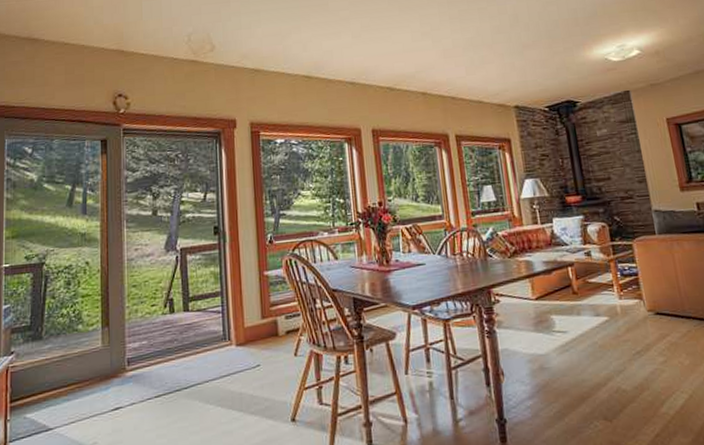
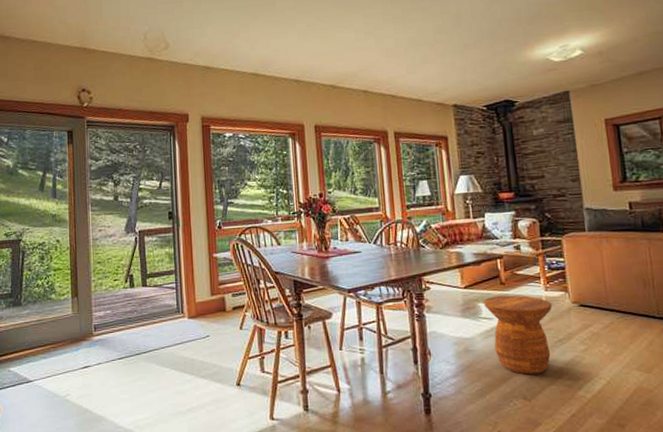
side table: none [556,305,630,392] -> present [483,295,553,375]

